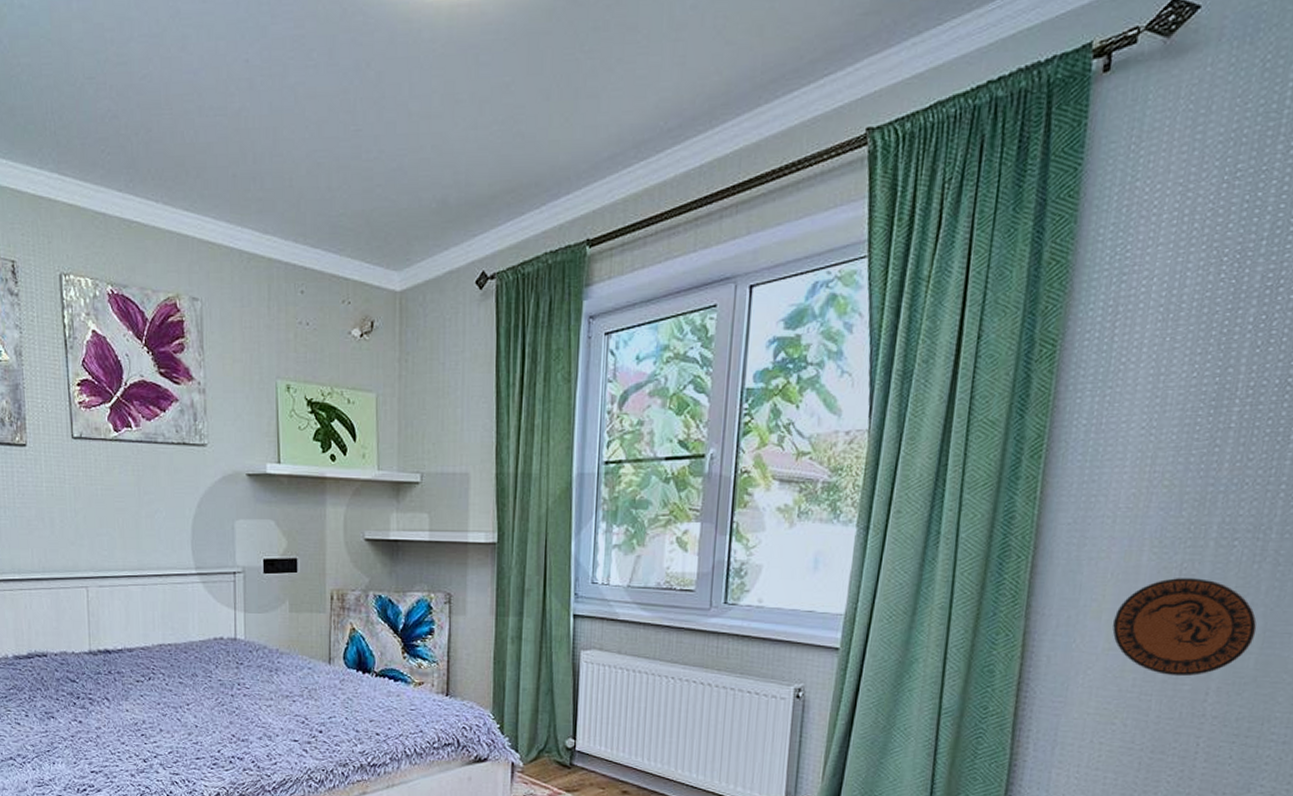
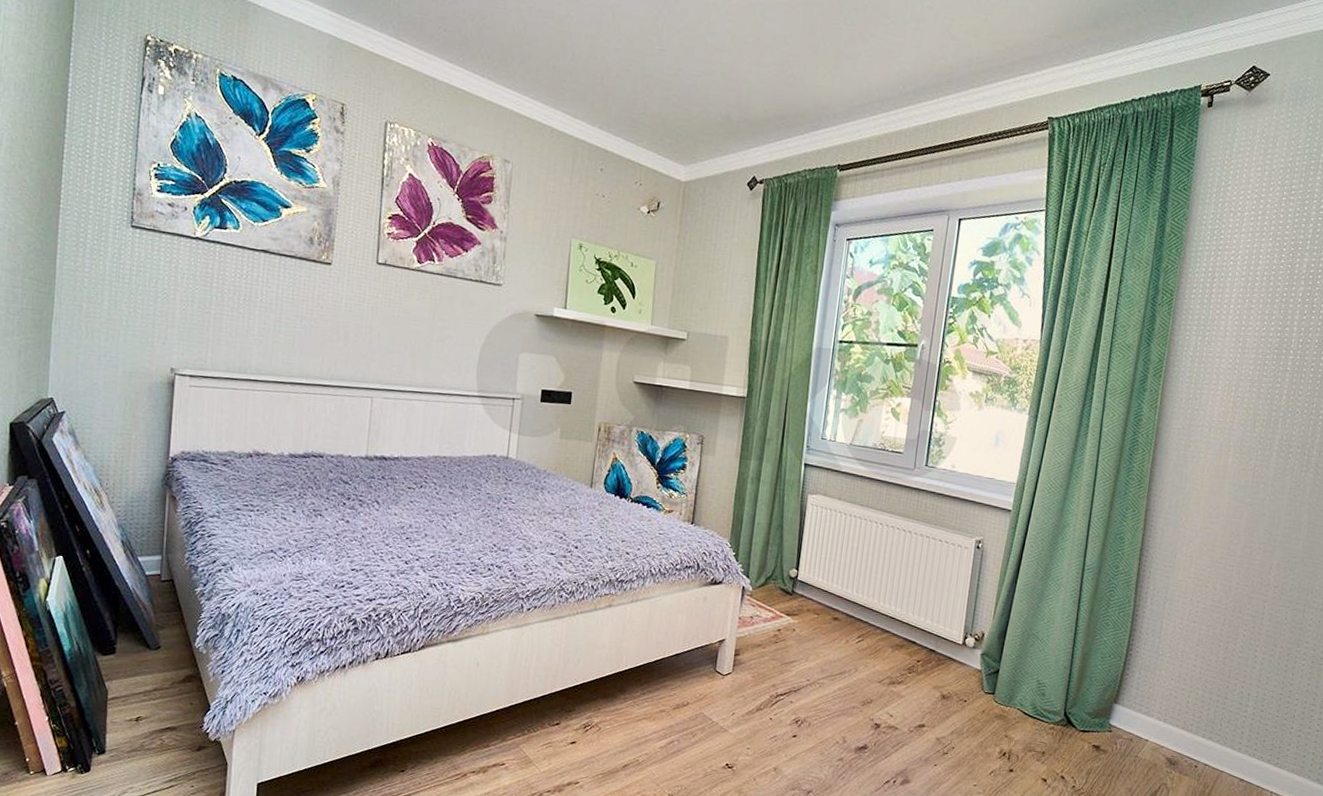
decorative plate: present [1112,578,1257,677] -> none [1207,477,1304,554]

